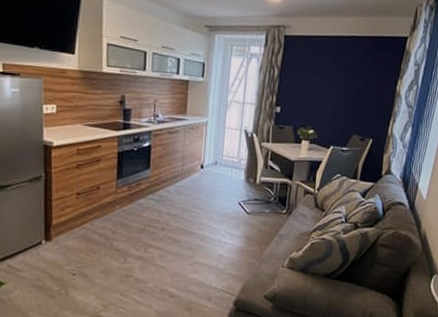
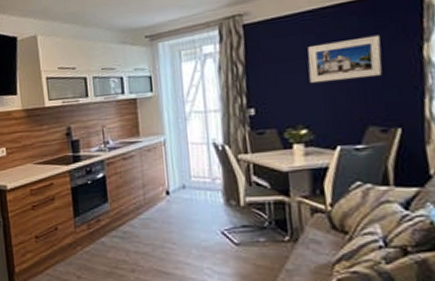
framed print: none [323,65,374,98] -> present [308,34,382,84]

